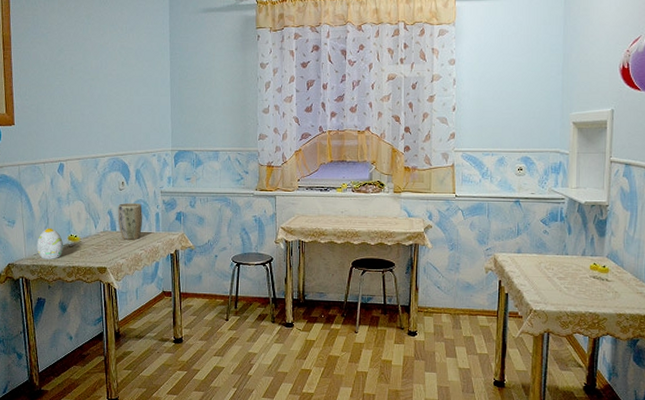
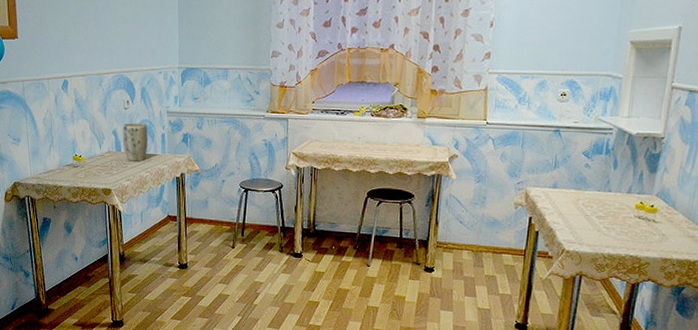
decorative egg: present [36,228,64,259] -> none [41,146,69,179]

